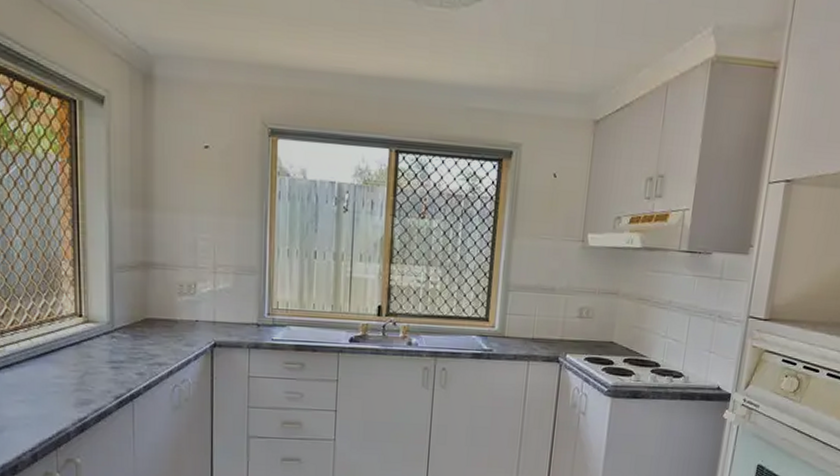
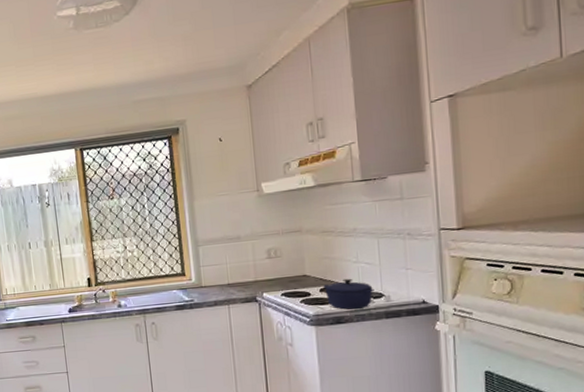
cooking pot: none [627,352,676,386] -> present [323,278,375,310]

